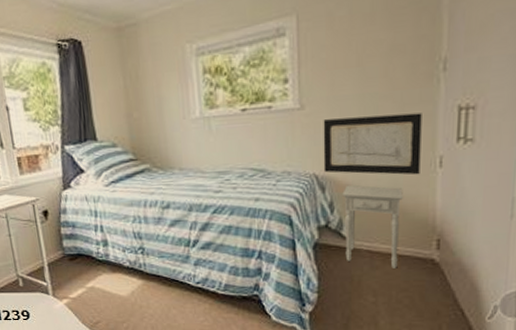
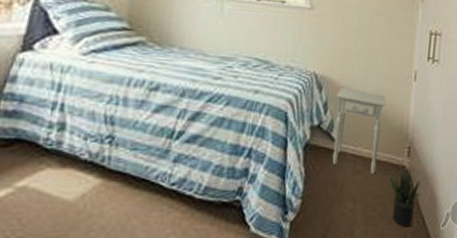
wall art: present [323,113,422,175] -> none [323,23,405,86]
potted plant: none [412,262,457,319] -> present [386,169,421,228]

